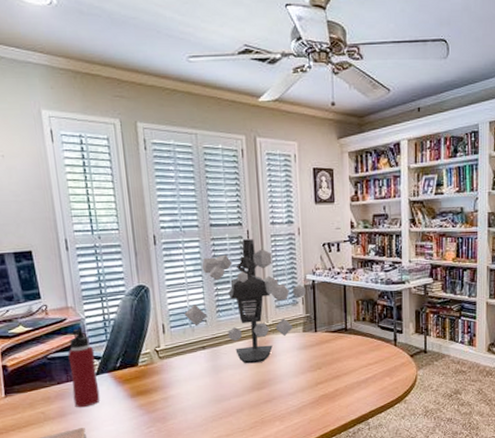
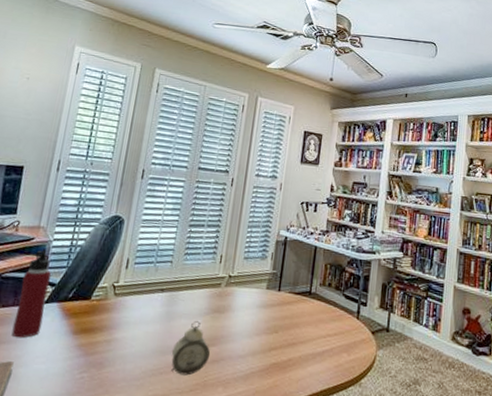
desk lamp: present [184,239,306,364] -> none [152,186,277,316]
alarm clock: none [226,369,262,417] -> present [171,320,211,376]

